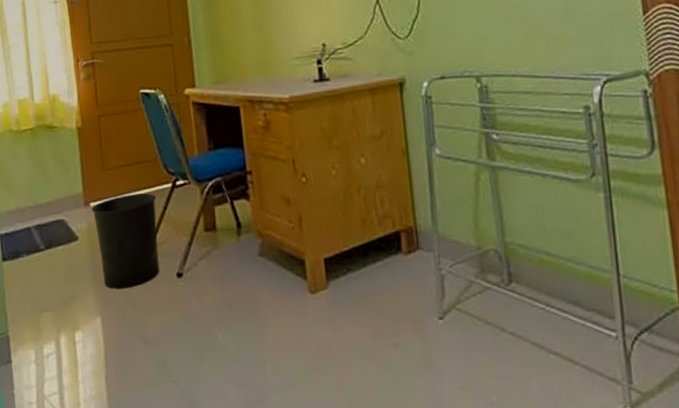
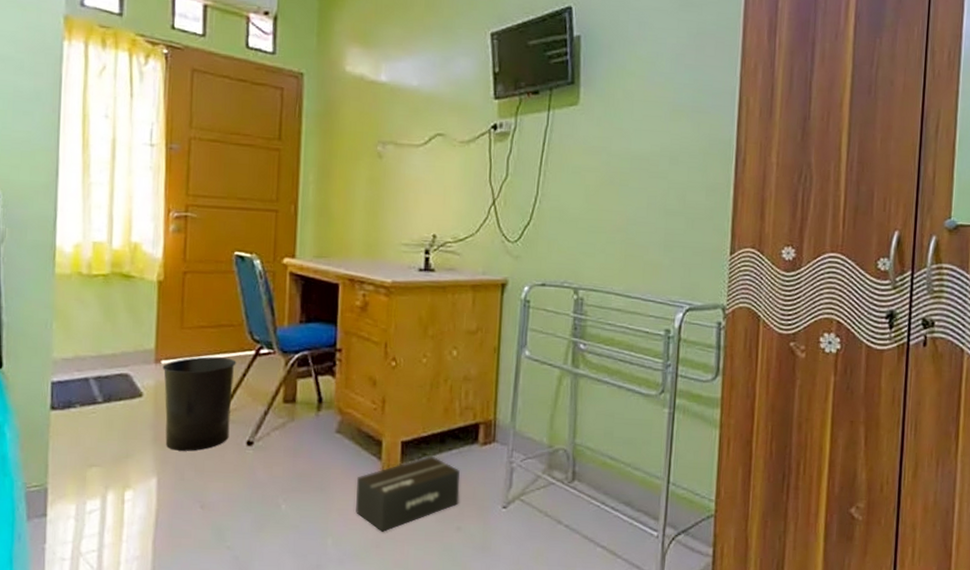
box: none [285,270,392,355] -> present [356,455,461,532]

